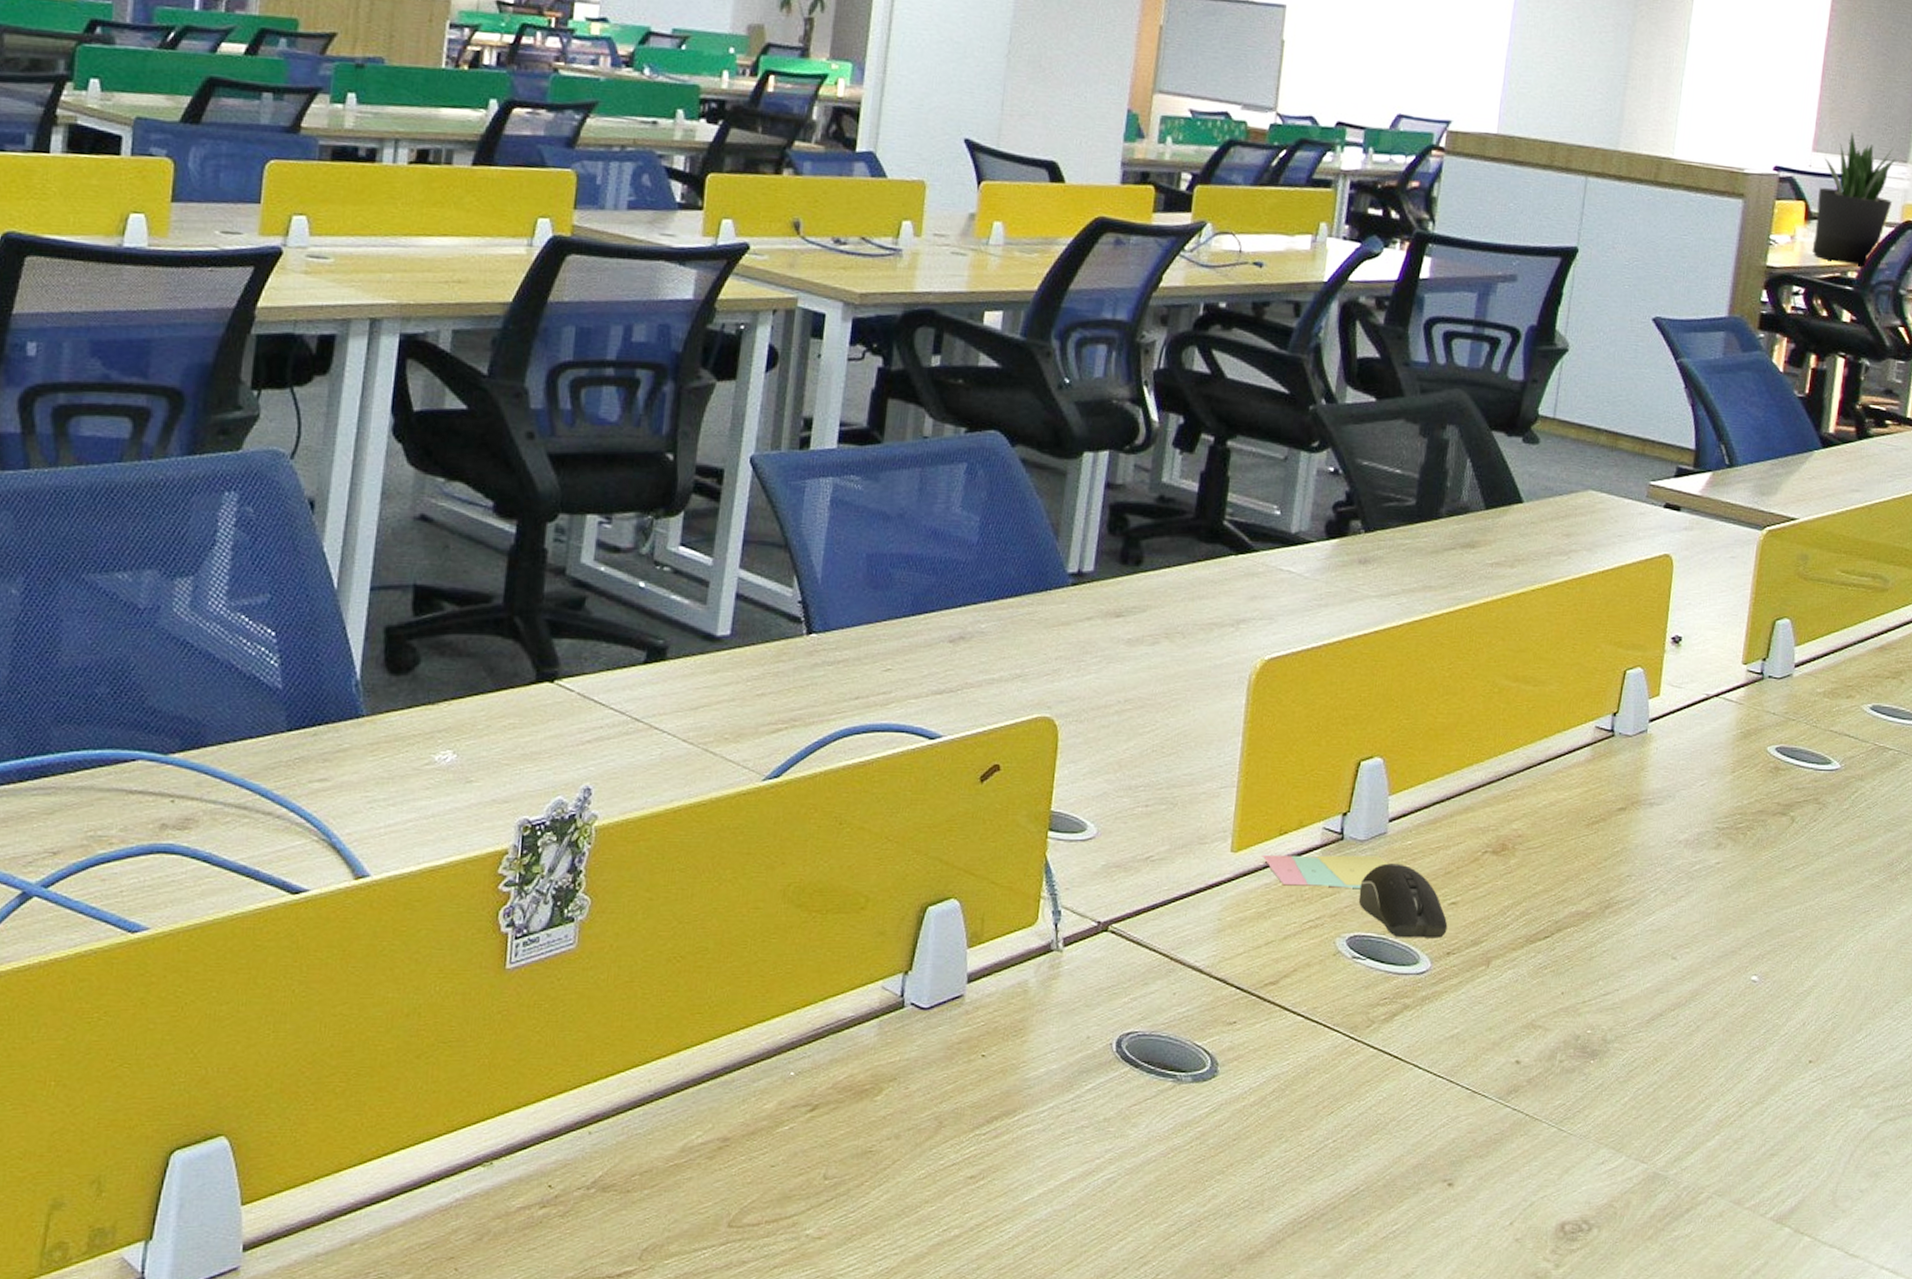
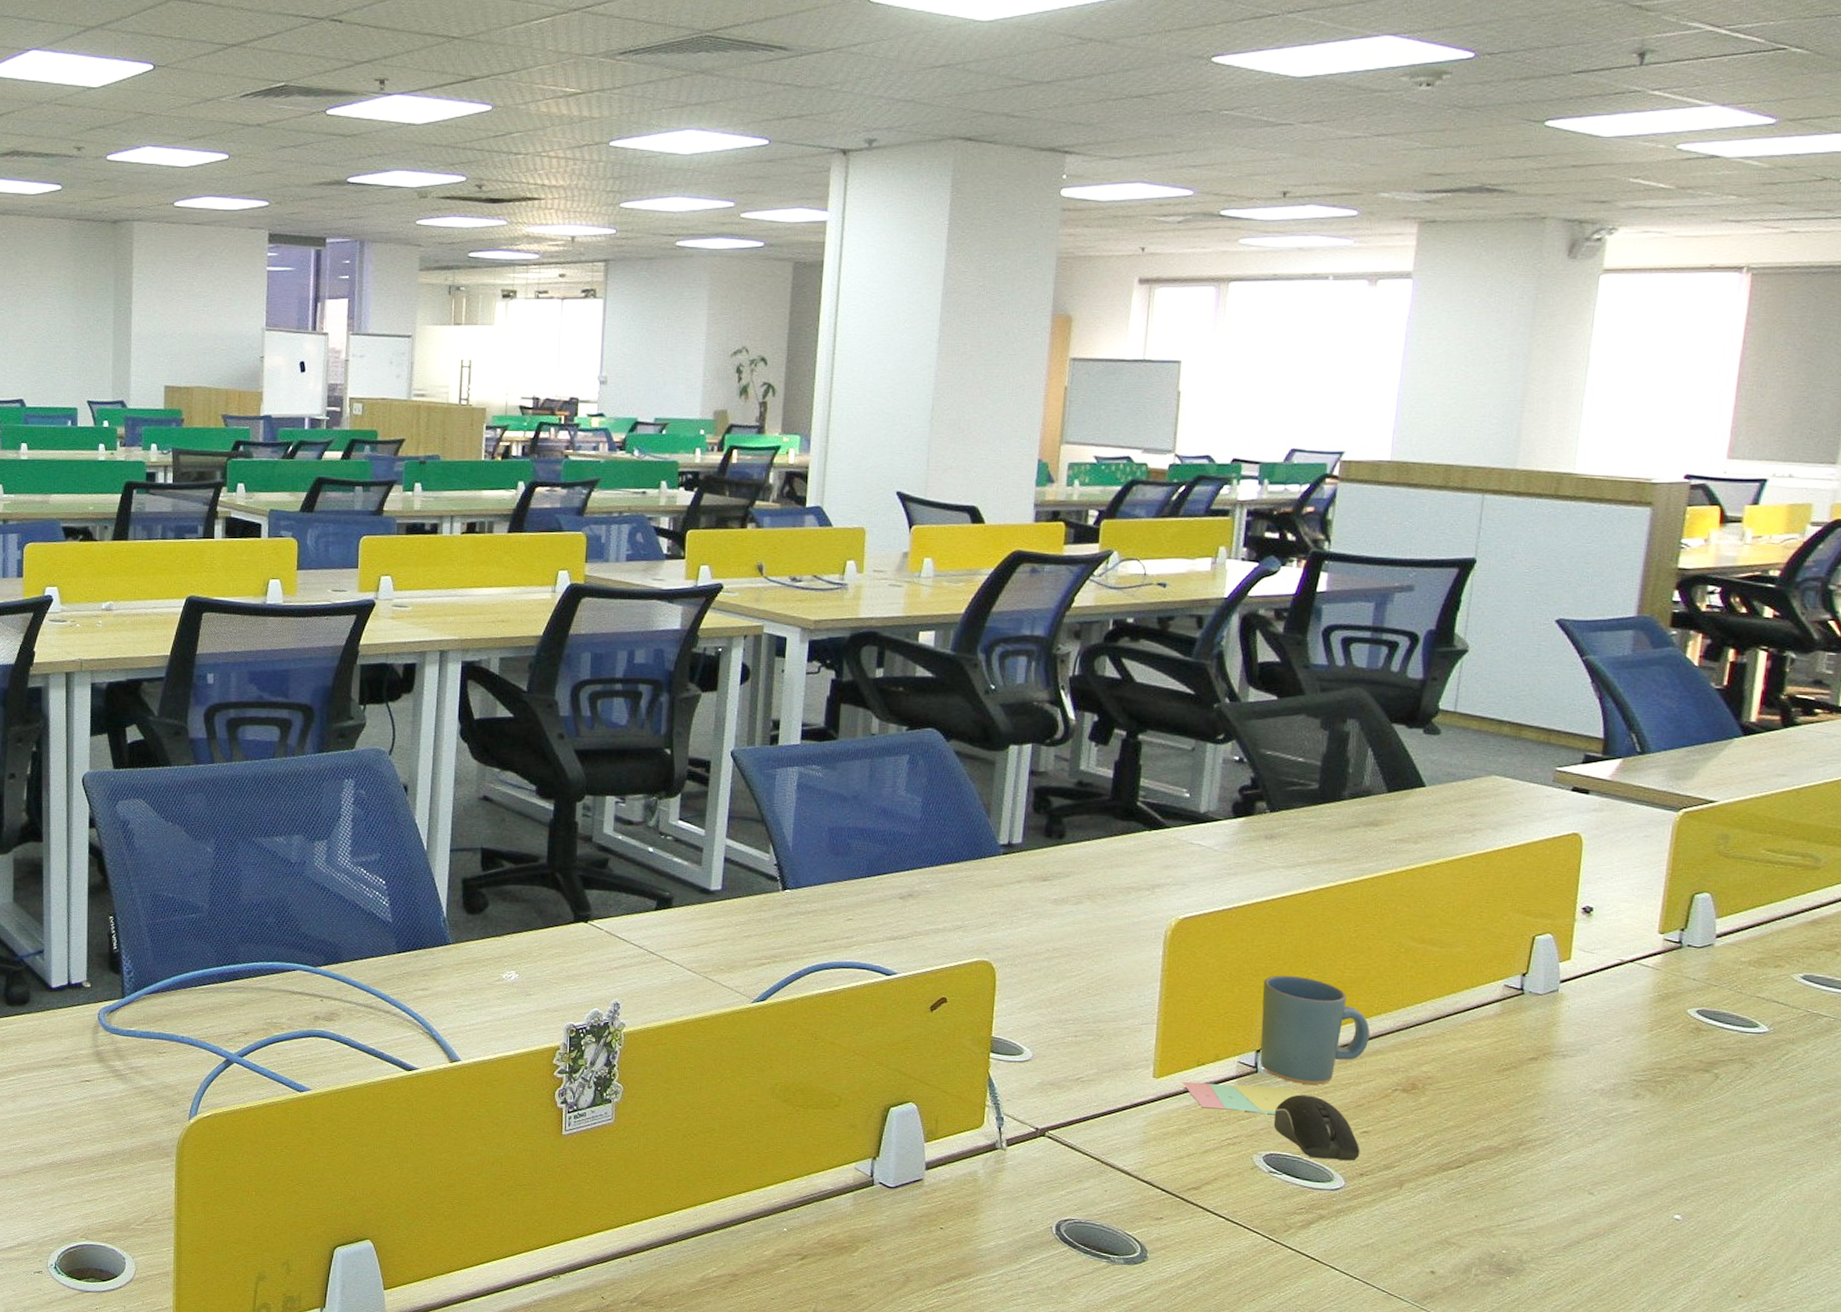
mug: none [1346,723,1461,850] -> present [1260,975,1370,1085]
planter: present [1811,131,1897,267] -> none [1728,437,1824,565]

